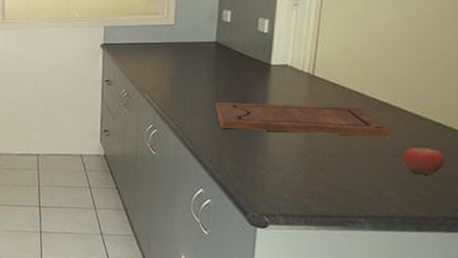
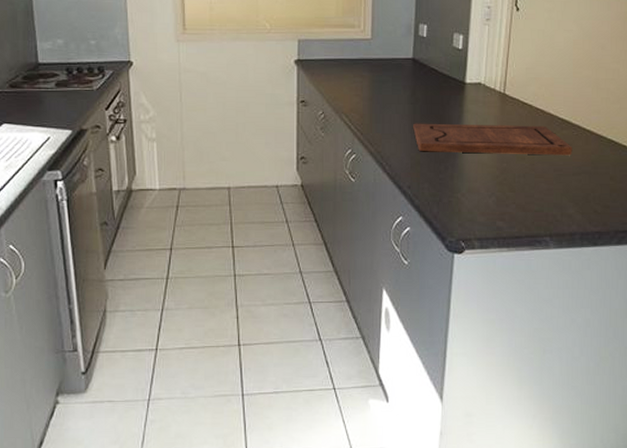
fruit: present [403,145,444,175] -> none [582,162,616,191]

